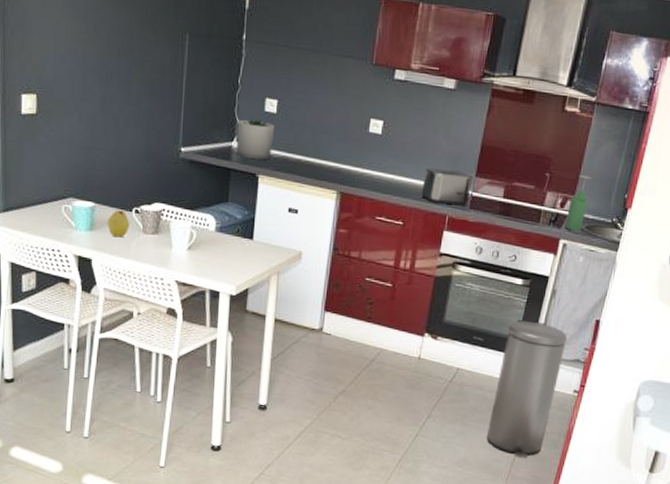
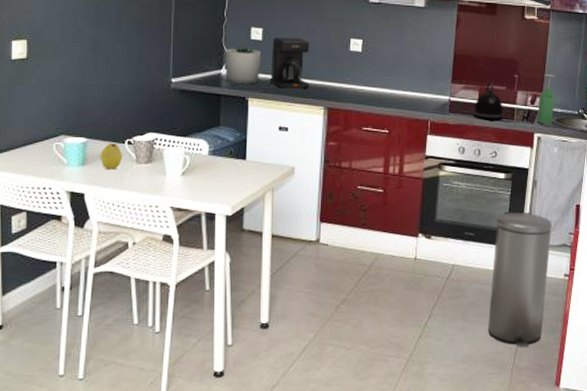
coffee maker: none [281,111,326,170] -> present [269,37,310,88]
toaster: present [421,167,473,206] -> none [403,78,449,111]
kettle: none [496,178,529,222] -> present [474,81,503,120]

